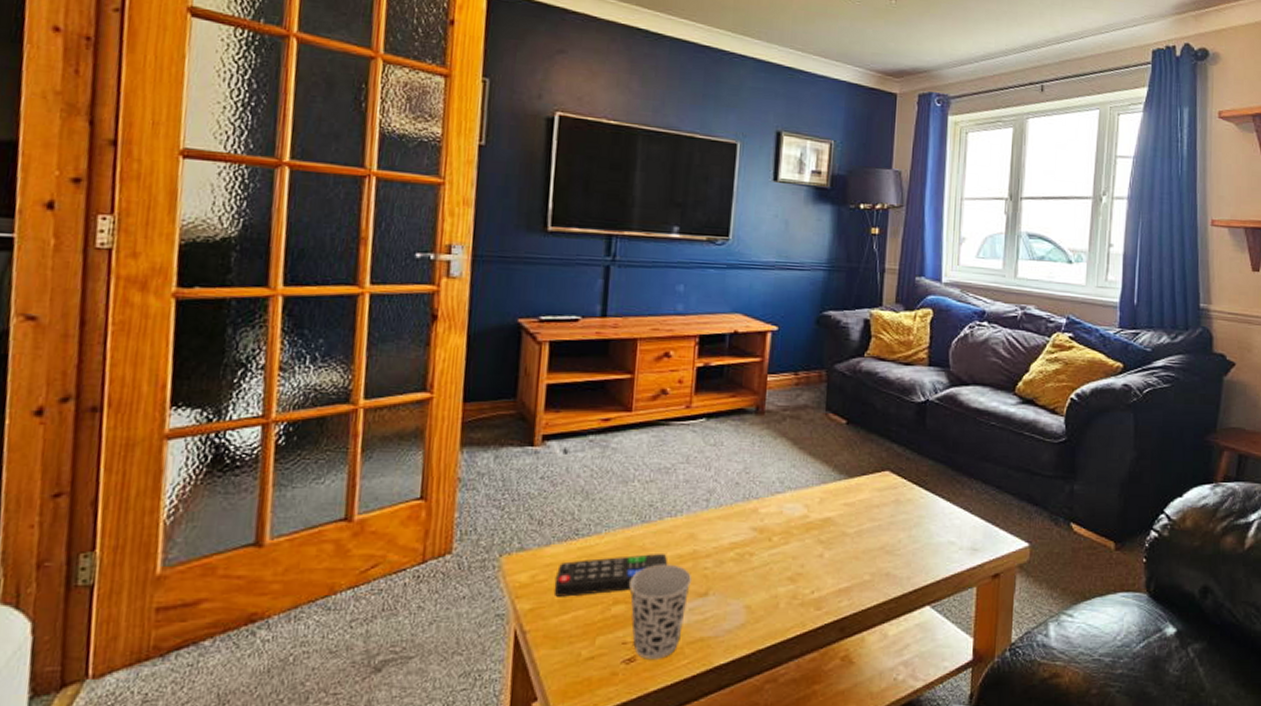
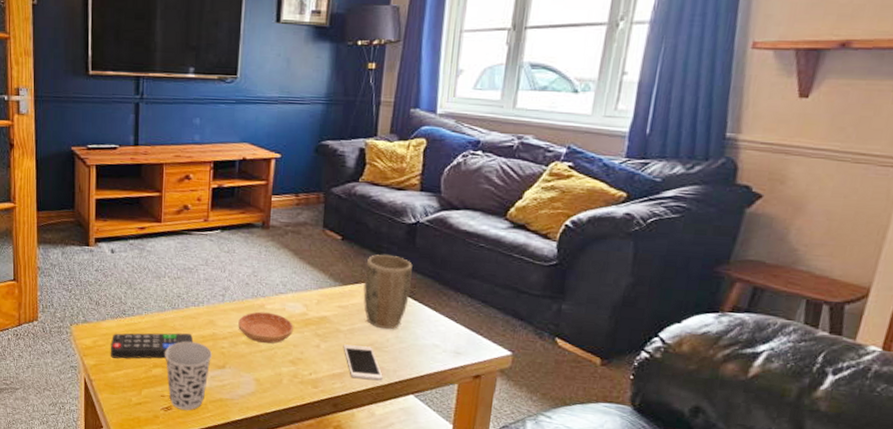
saucer: none [725,518,792,559] -> present [238,311,293,344]
cell phone: none [850,550,896,593] -> present [343,344,383,380]
plant pot: none [871,438,923,528] -> present [363,254,413,330]

